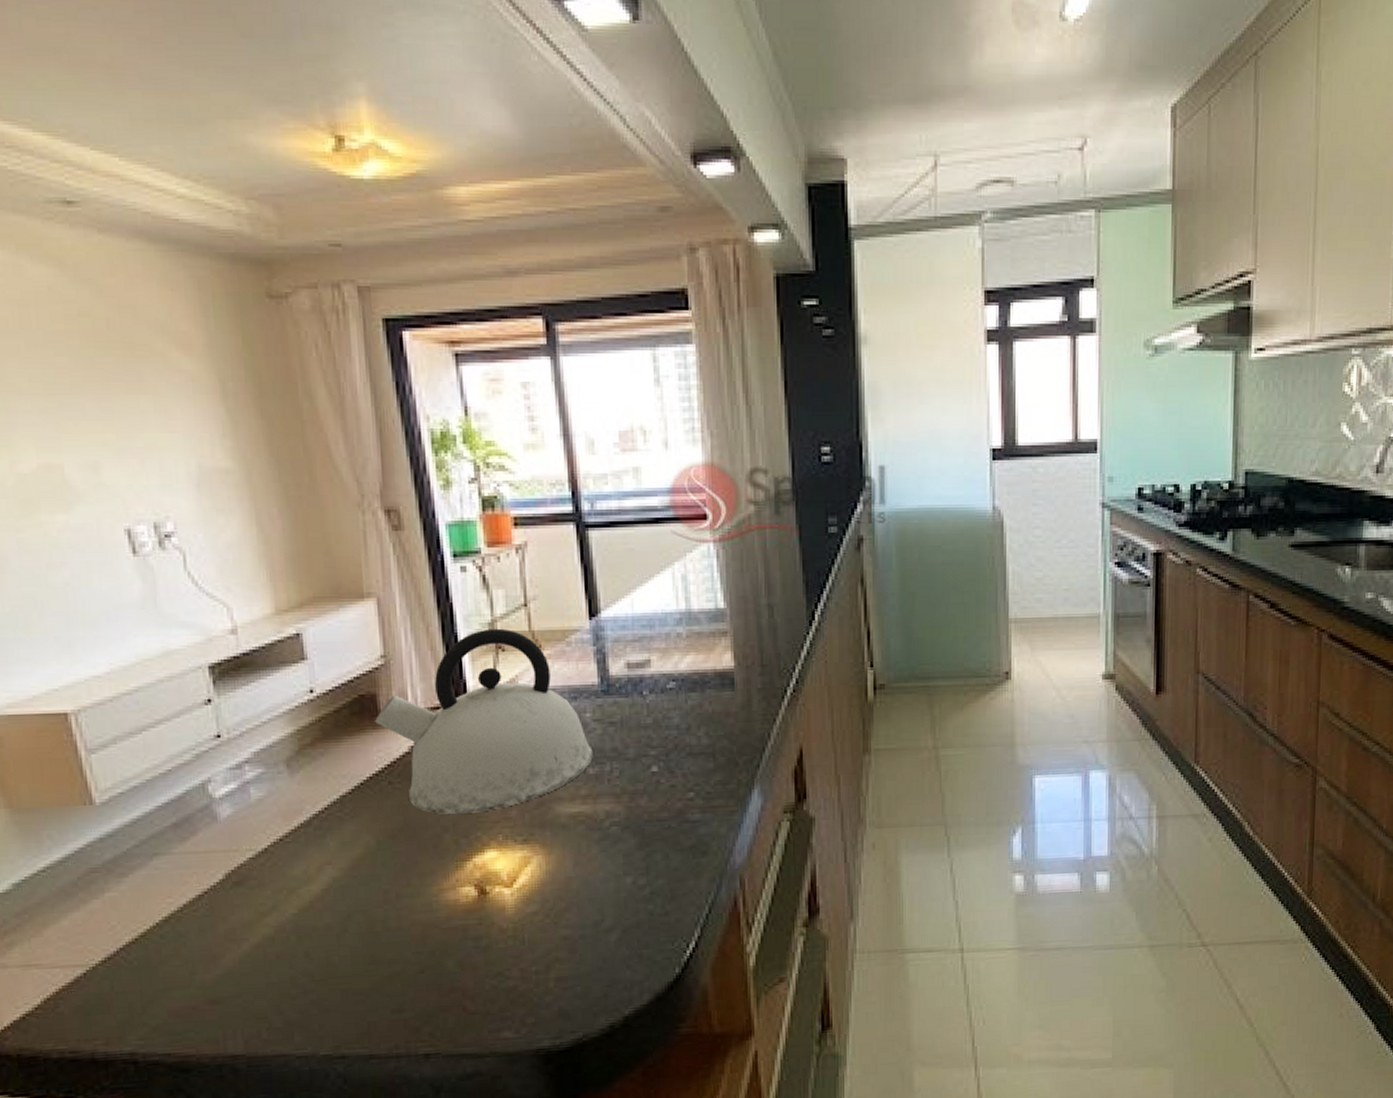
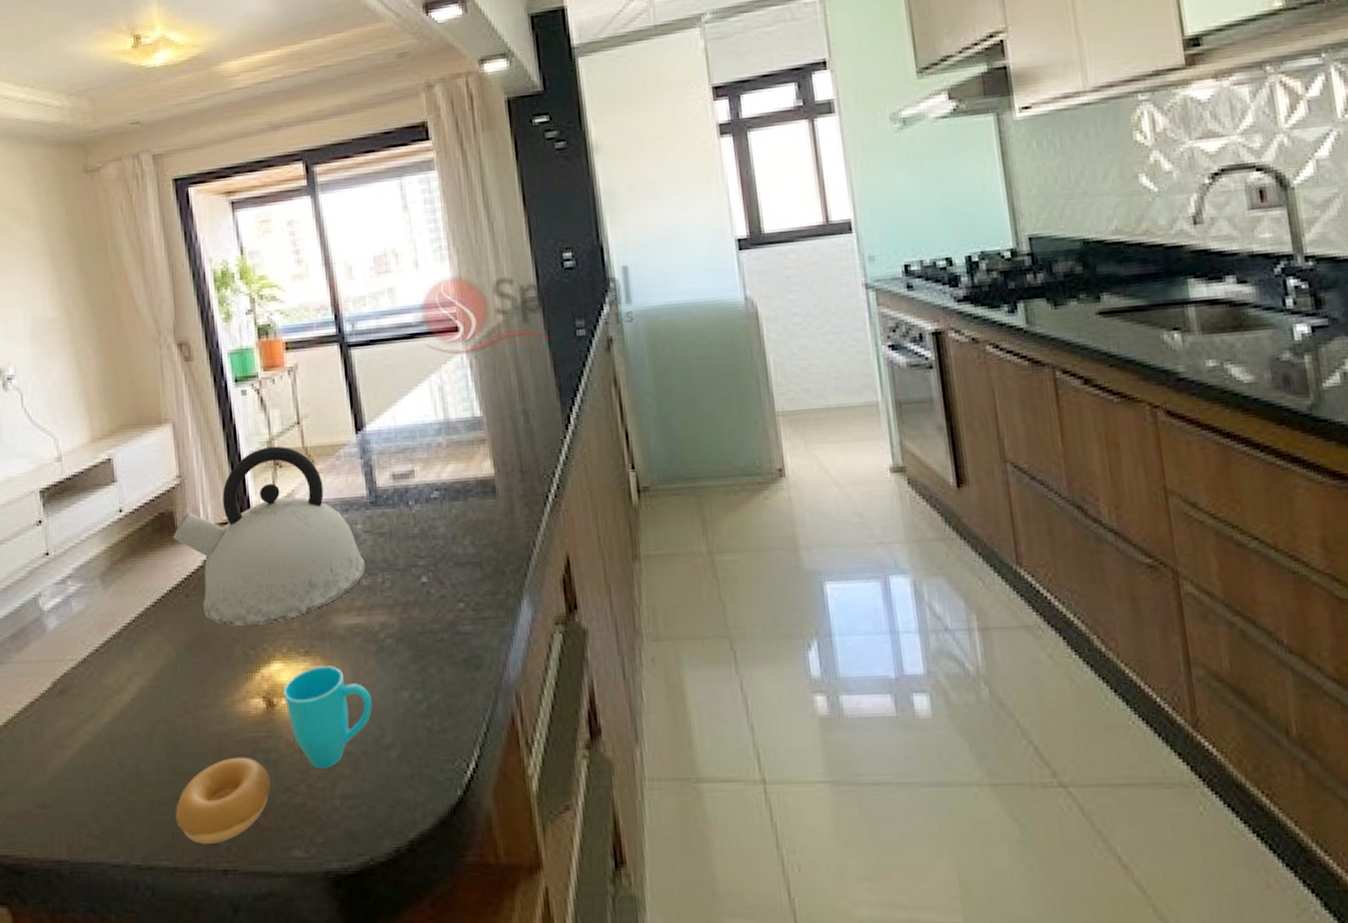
cup: none [372,853,593,1031] -> present [175,666,372,844]

